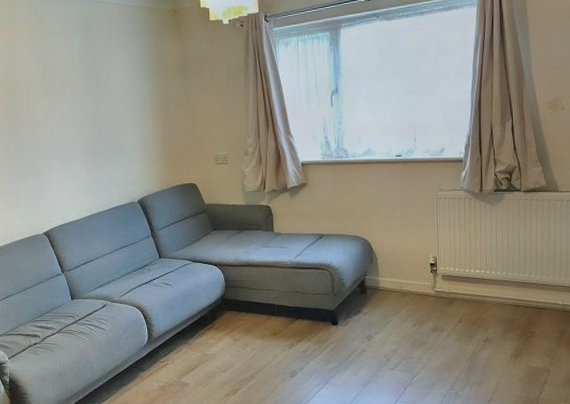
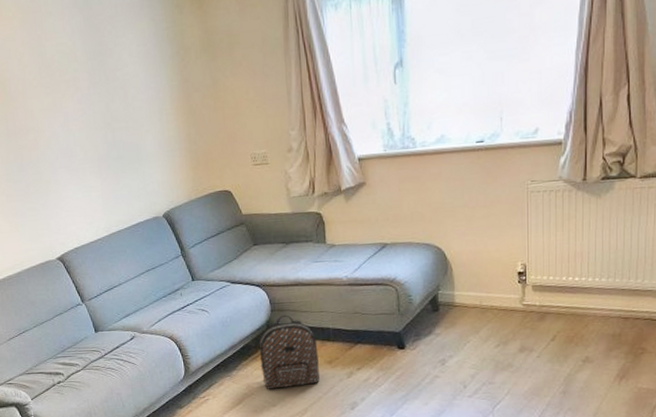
backpack: none [214,291,265,356] -> present [259,314,320,389]

